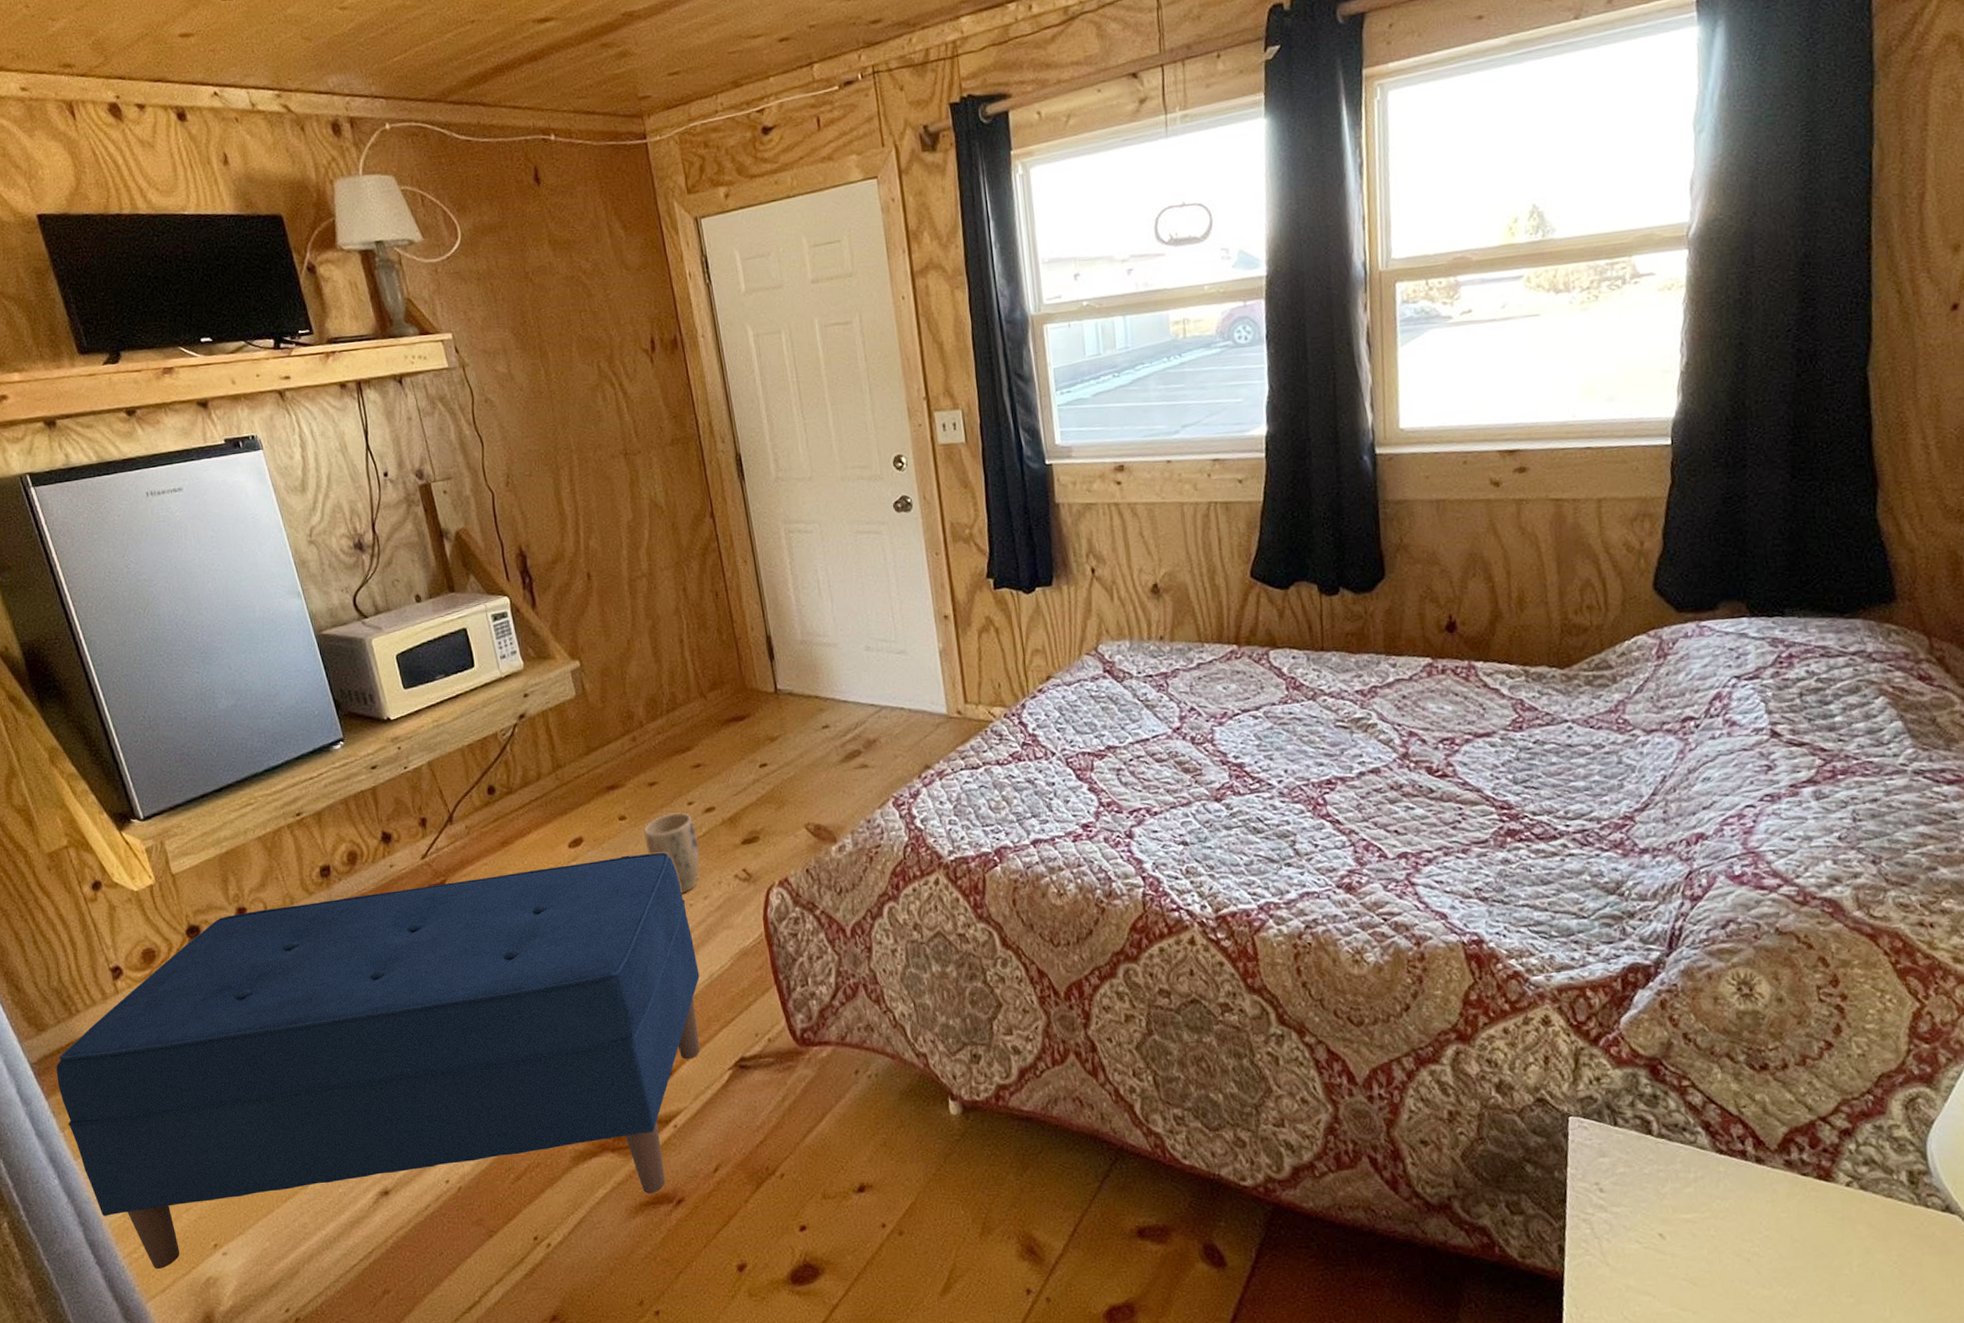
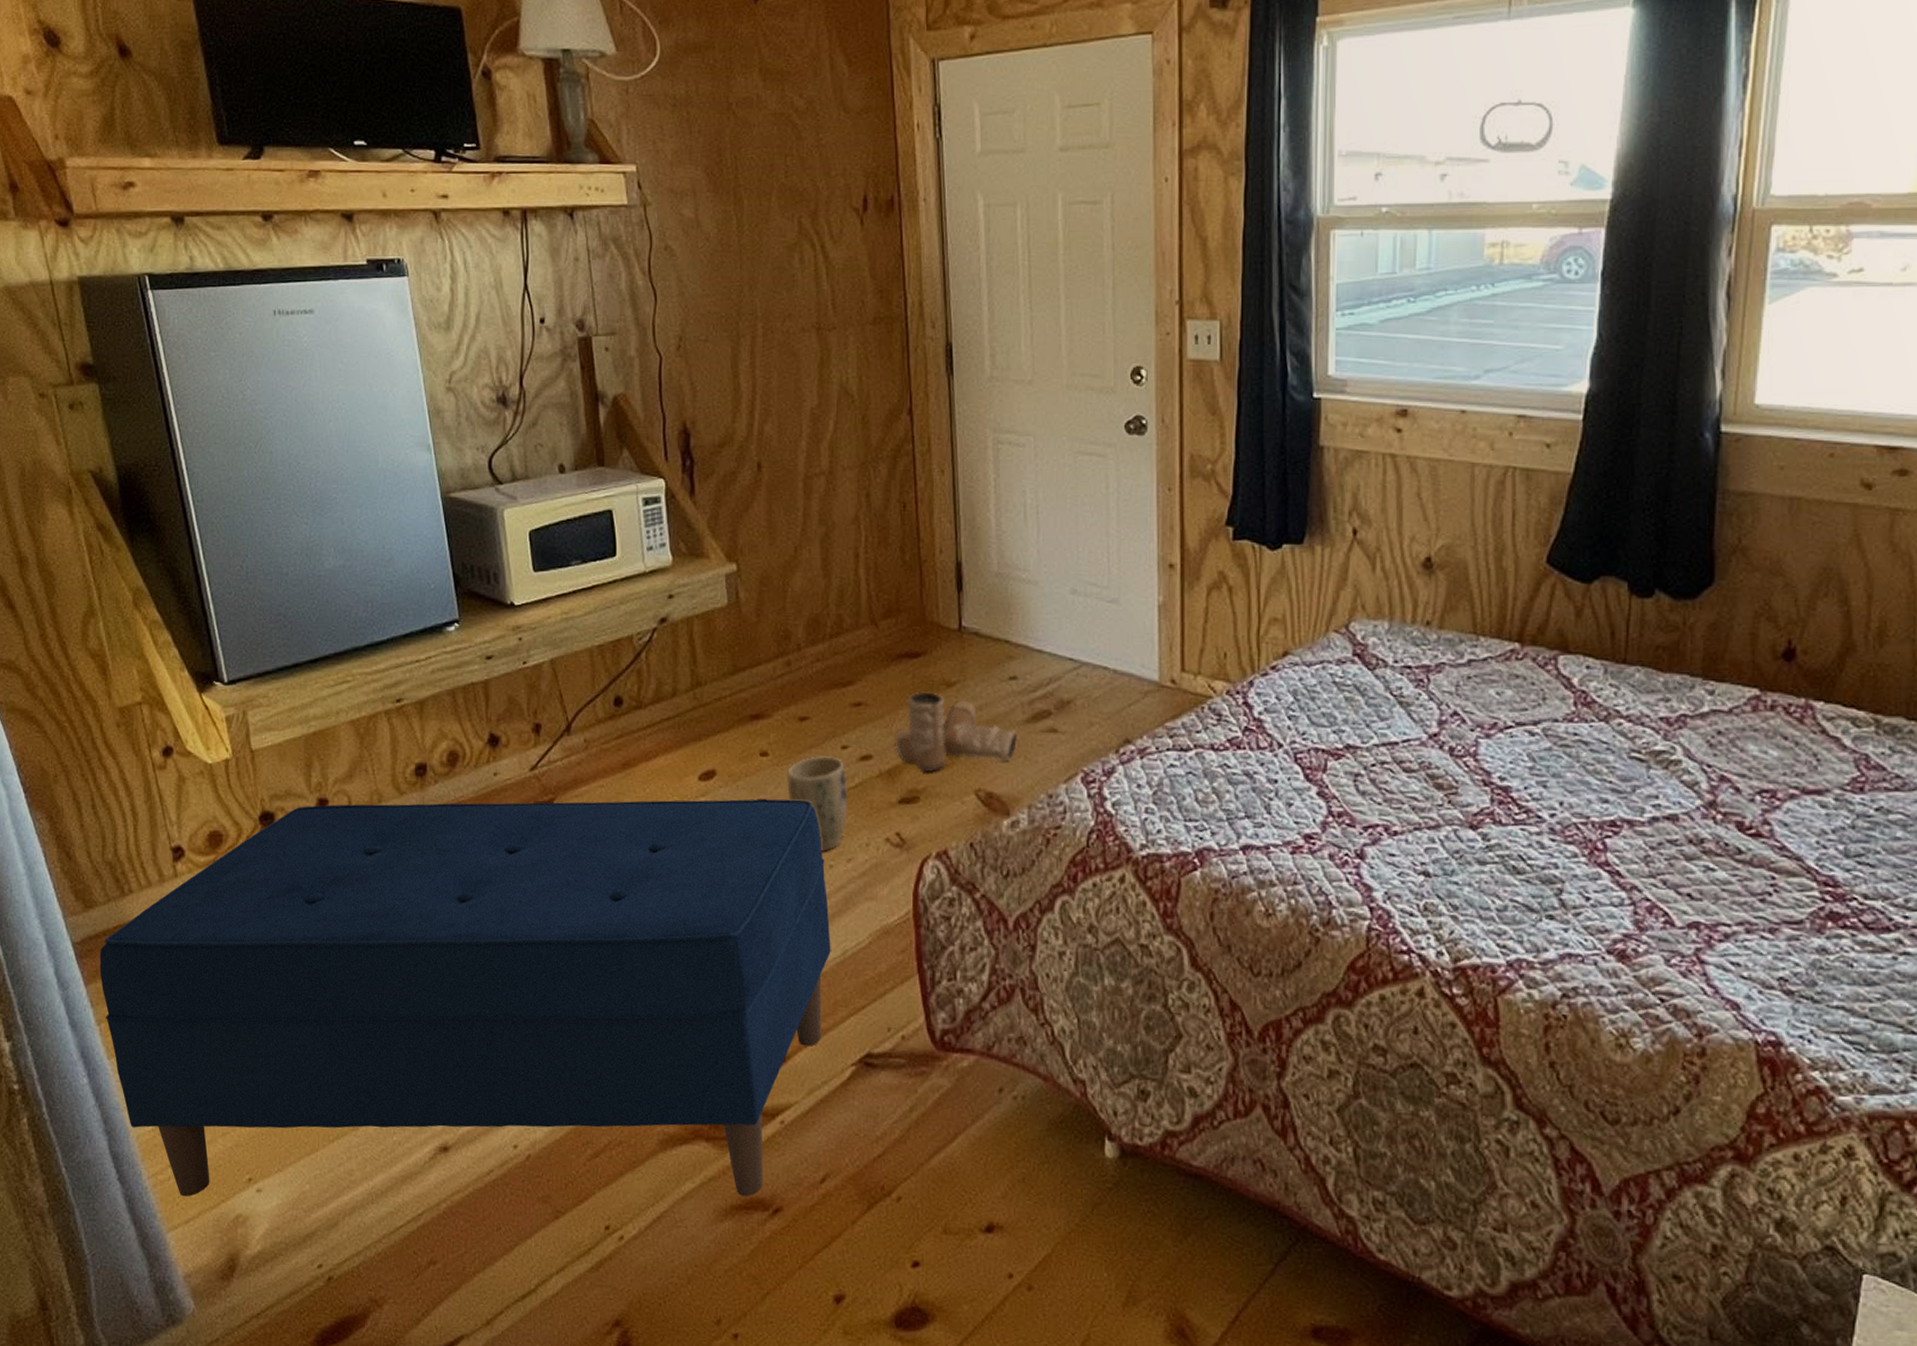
boots: none [732,747,836,815] -> present [895,691,1018,772]

